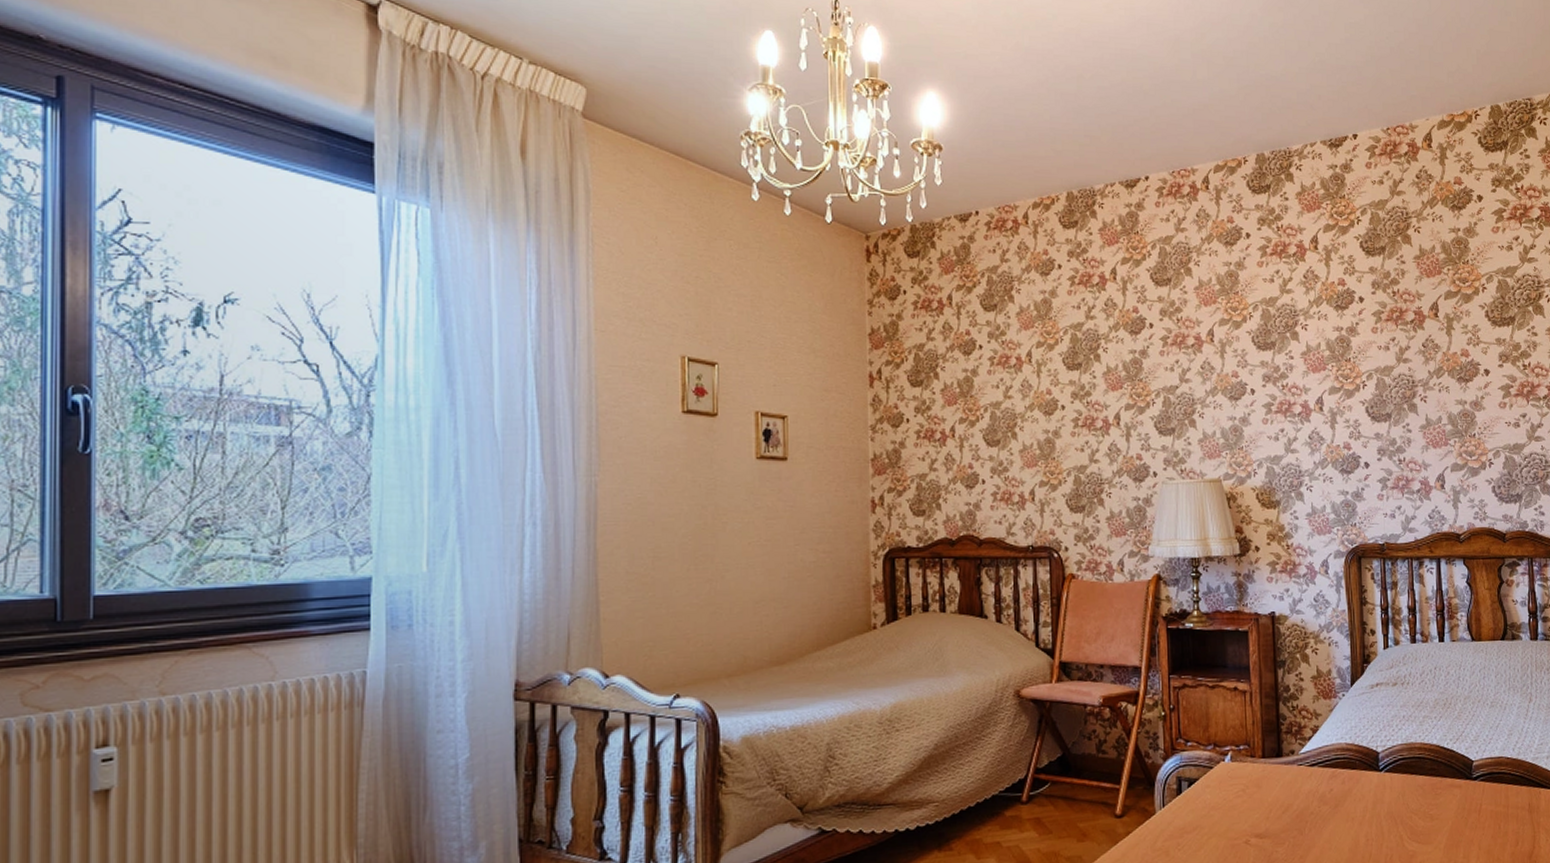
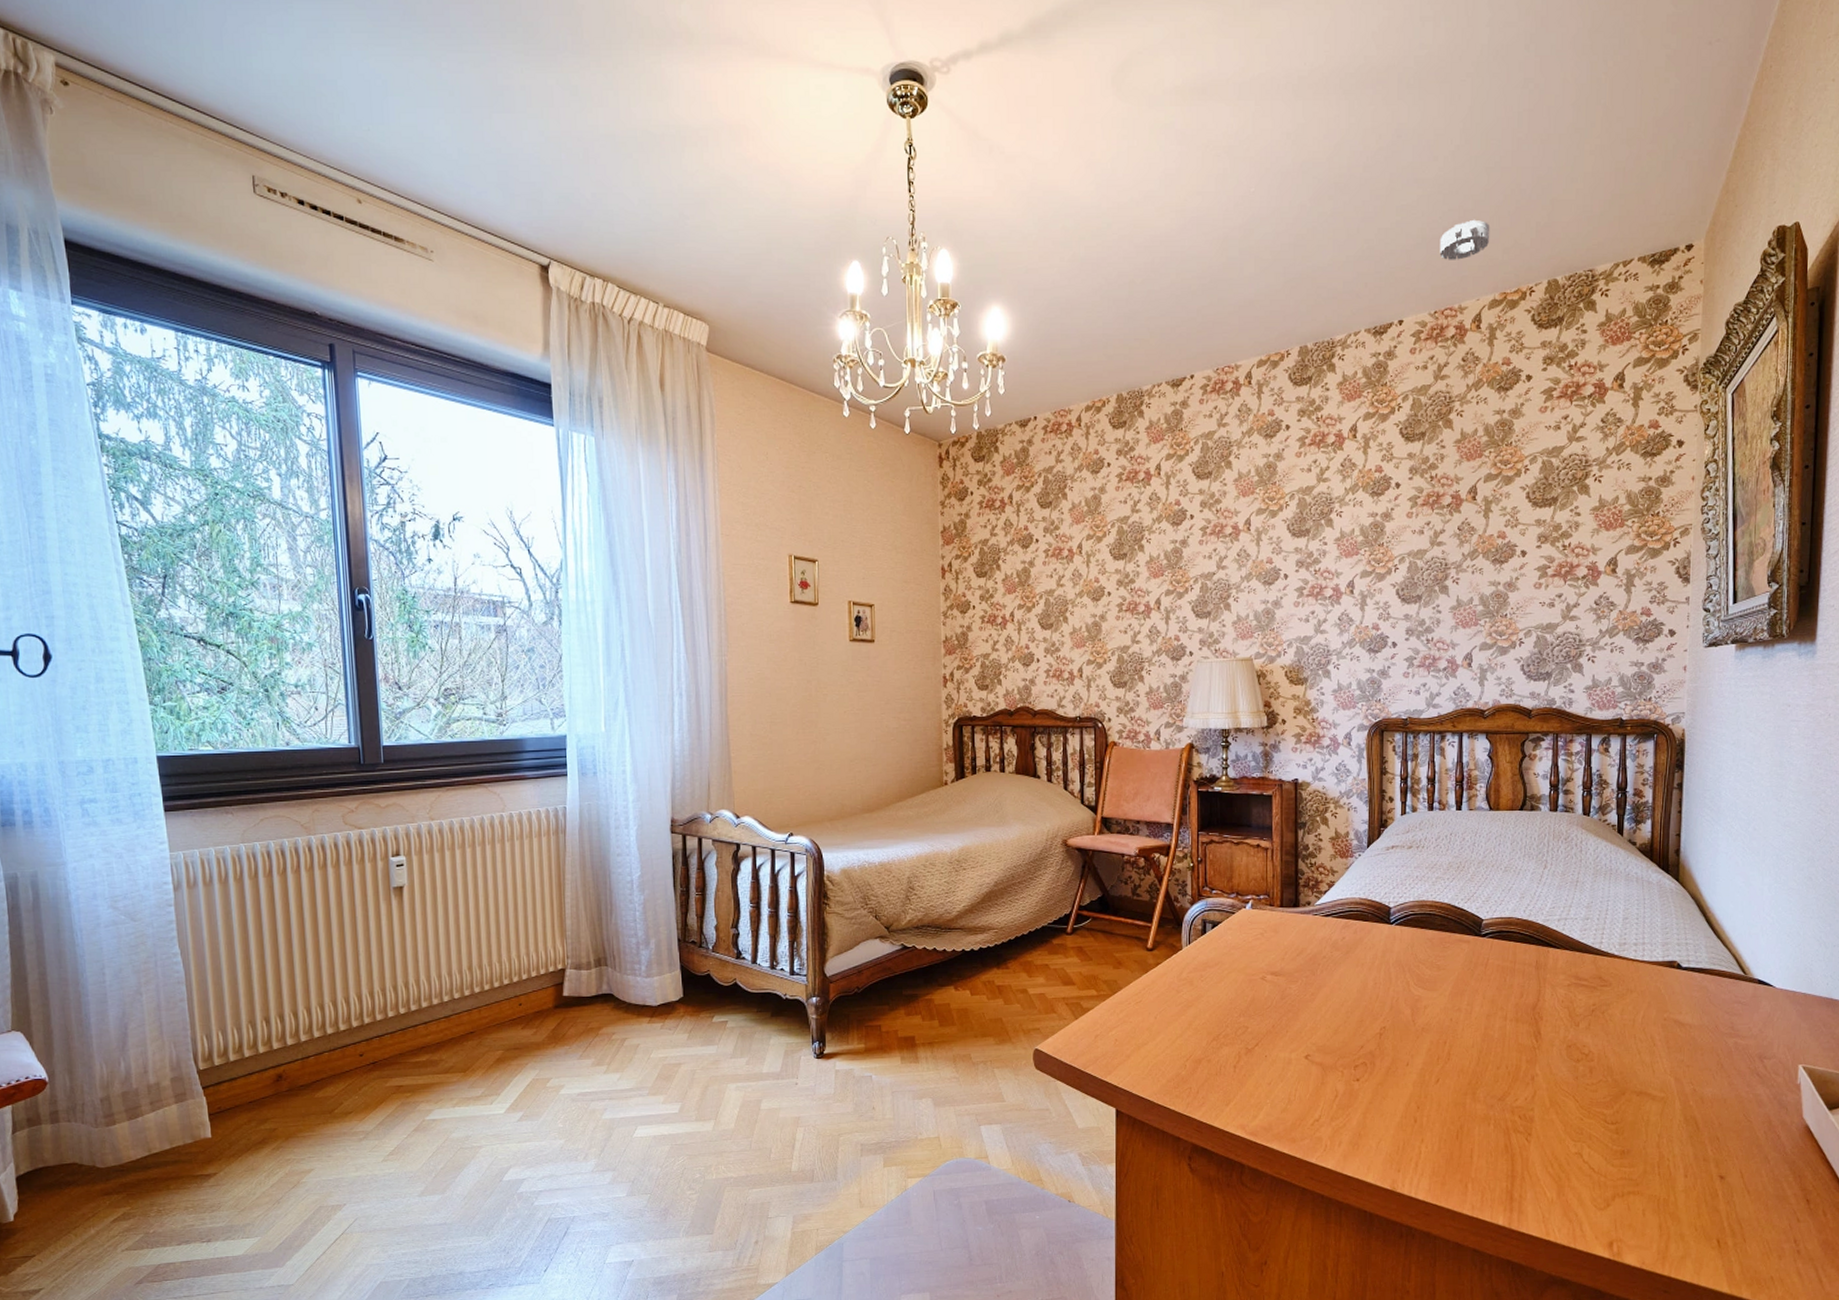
smoke detector: none [1388,42,1435,80] -> present [1439,219,1490,260]

